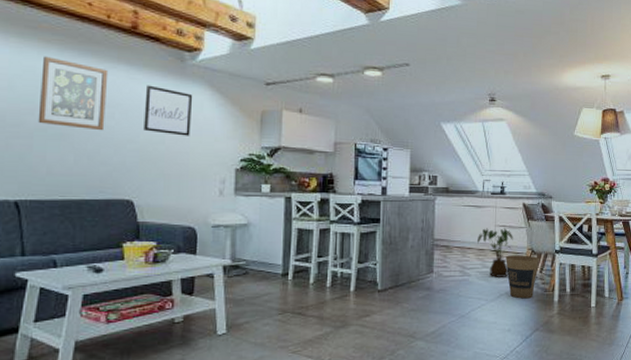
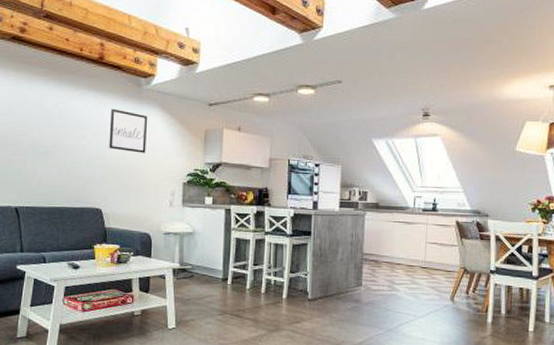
wall art: present [38,56,109,131] -> none [30,86,82,149]
house plant: present [477,227,513,277] -> none [407,244,445,295]
trash can: present [505,255,539,299] -> none [436,273,472,318]

